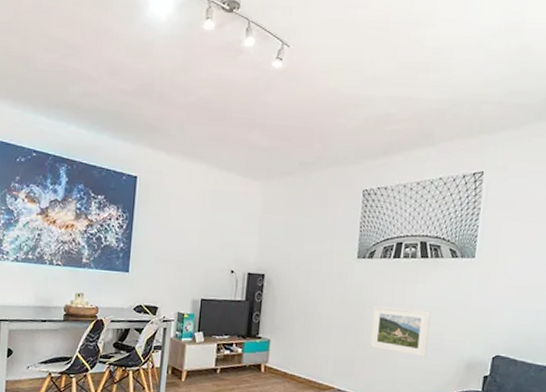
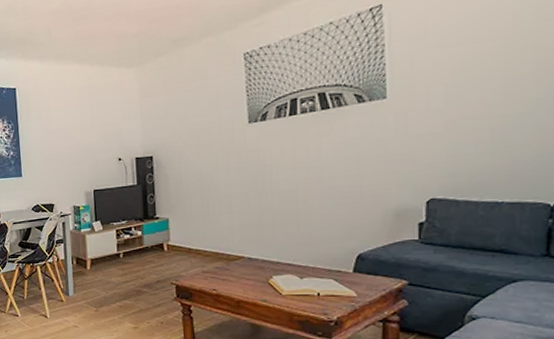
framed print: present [369,305,432,358] -> none [274,164,345,214]

